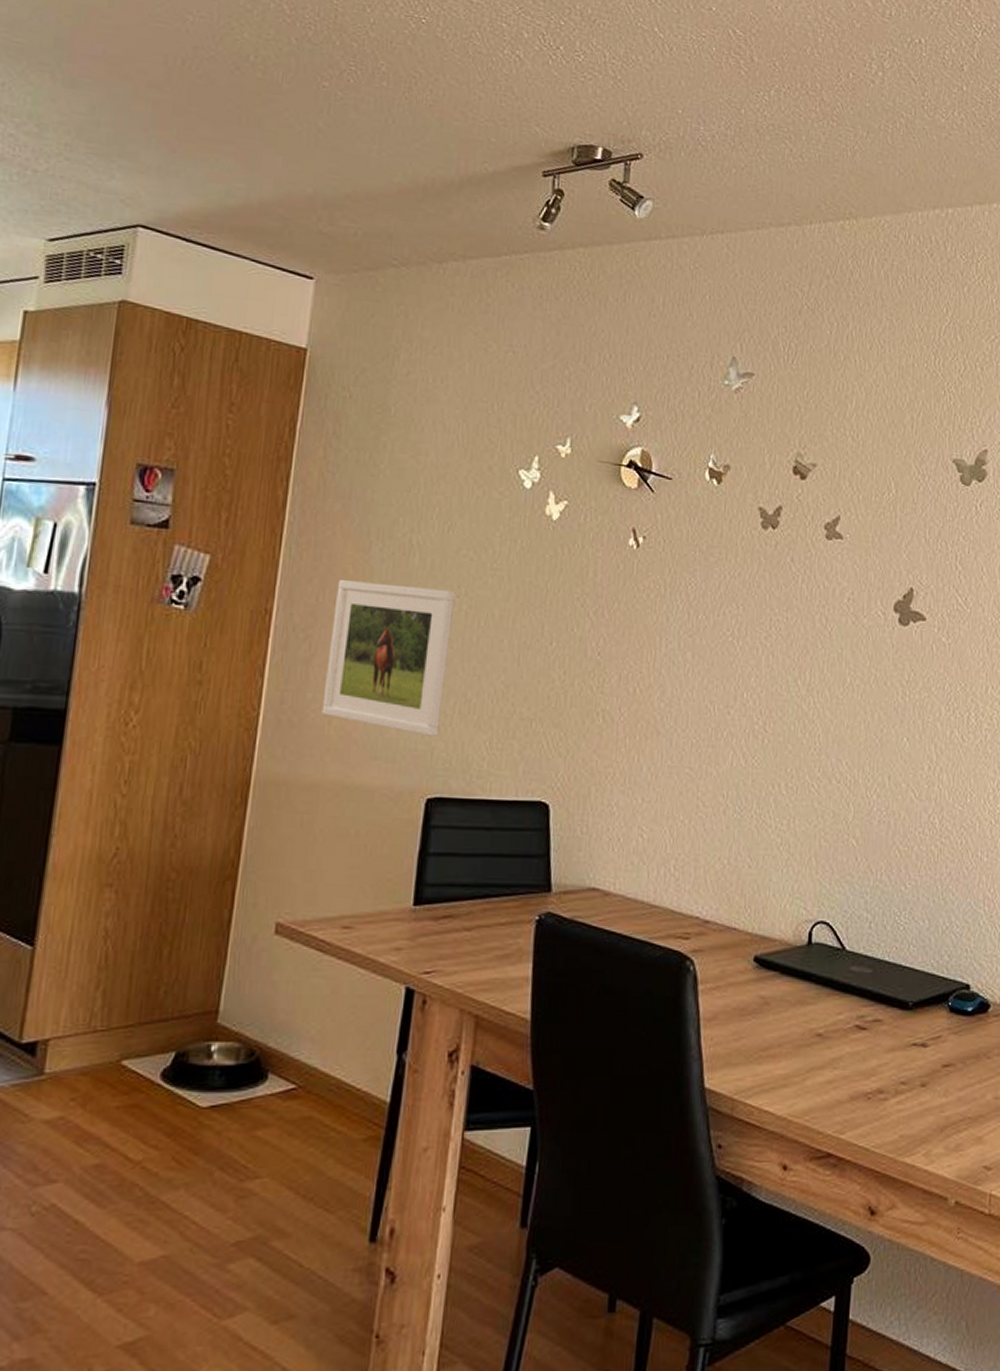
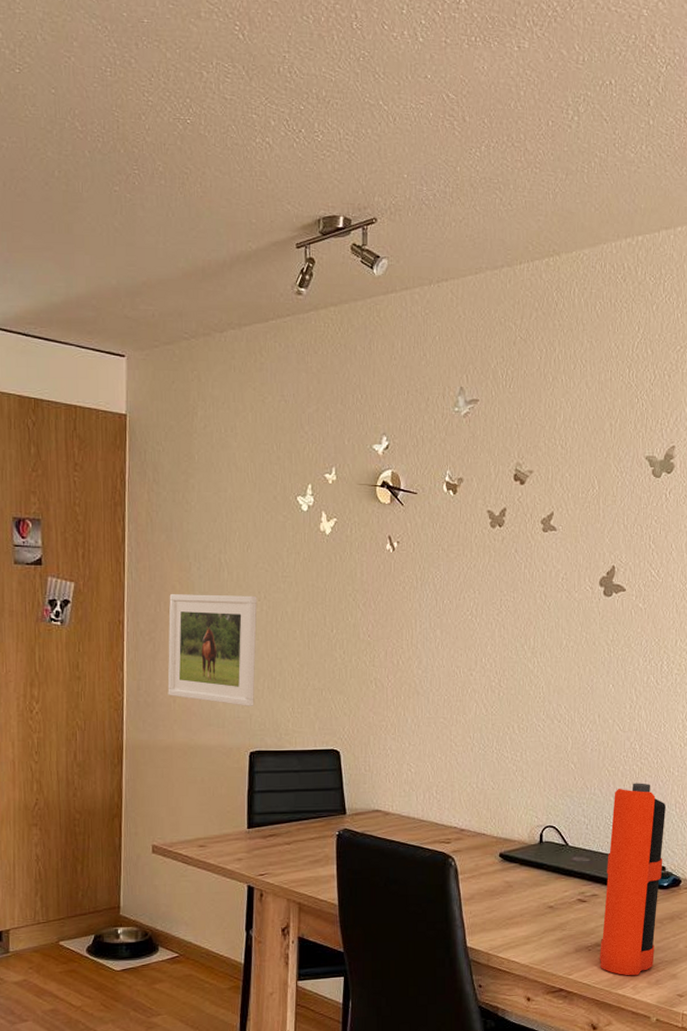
bottle: none [882,869,972,1138] -> present [600,783,667,976]

